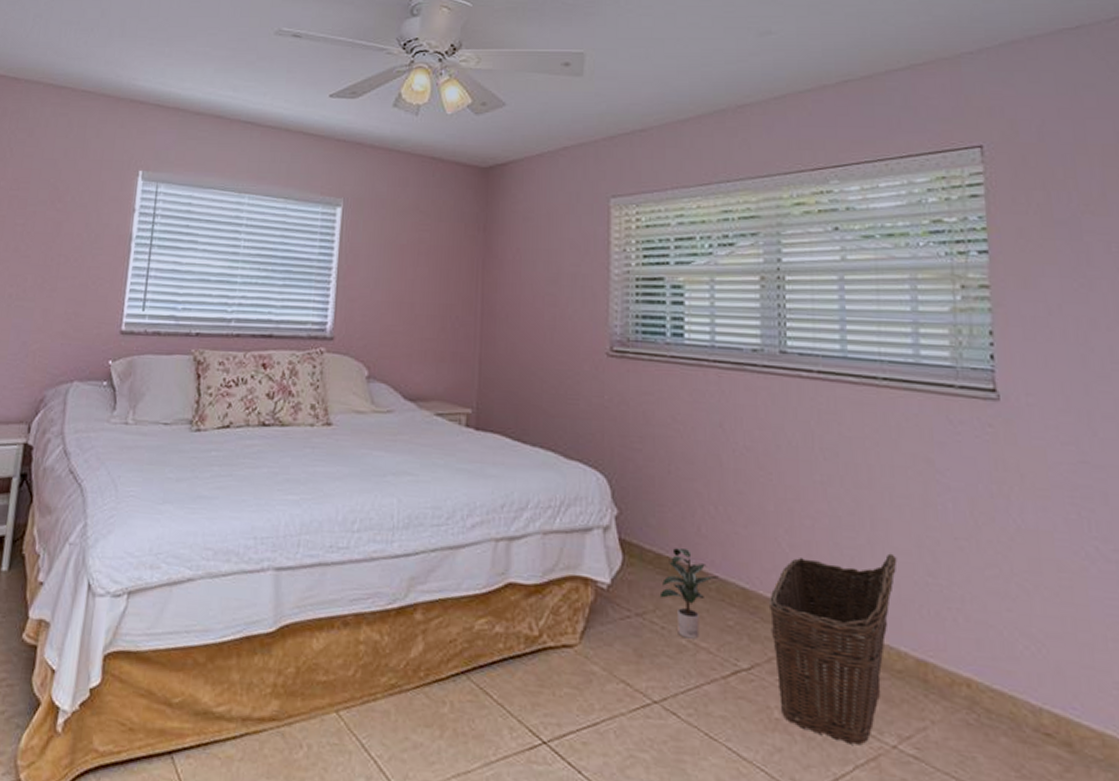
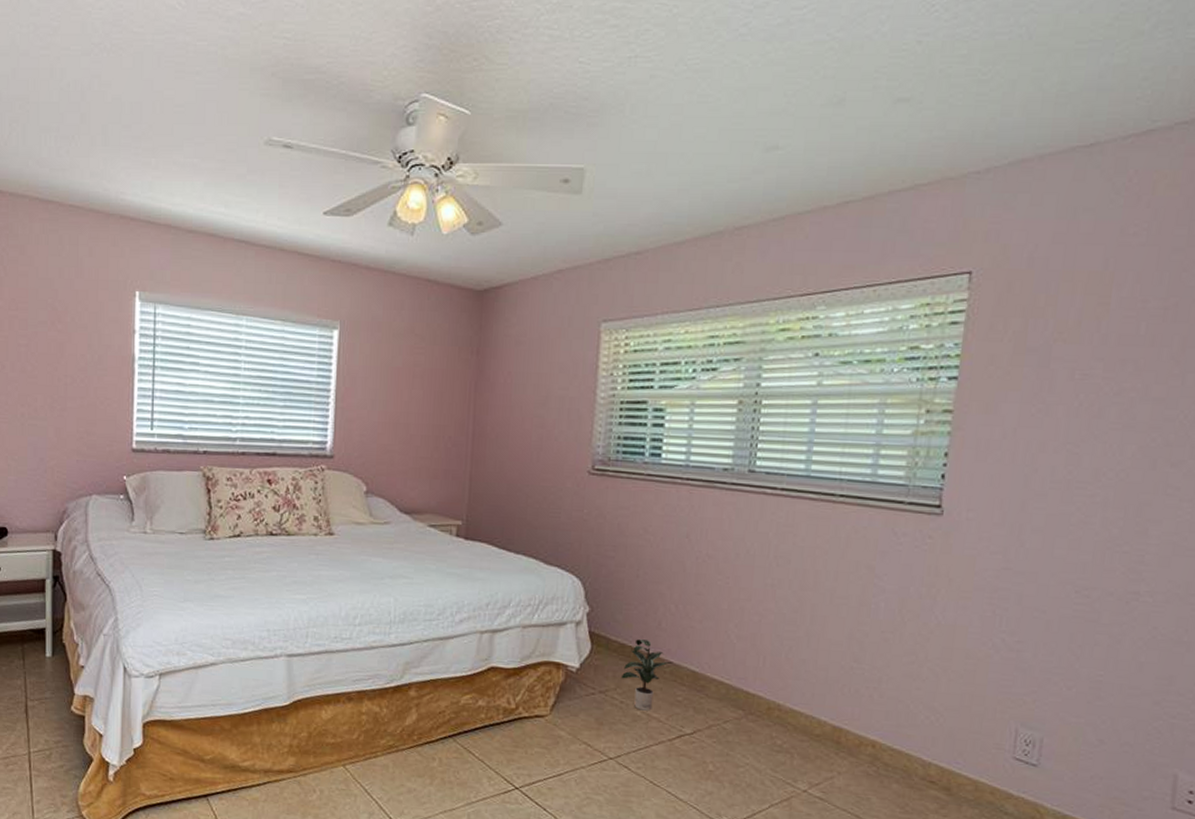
wicker basket: present [768,553,897,746] -> none [713,643,830,790]

